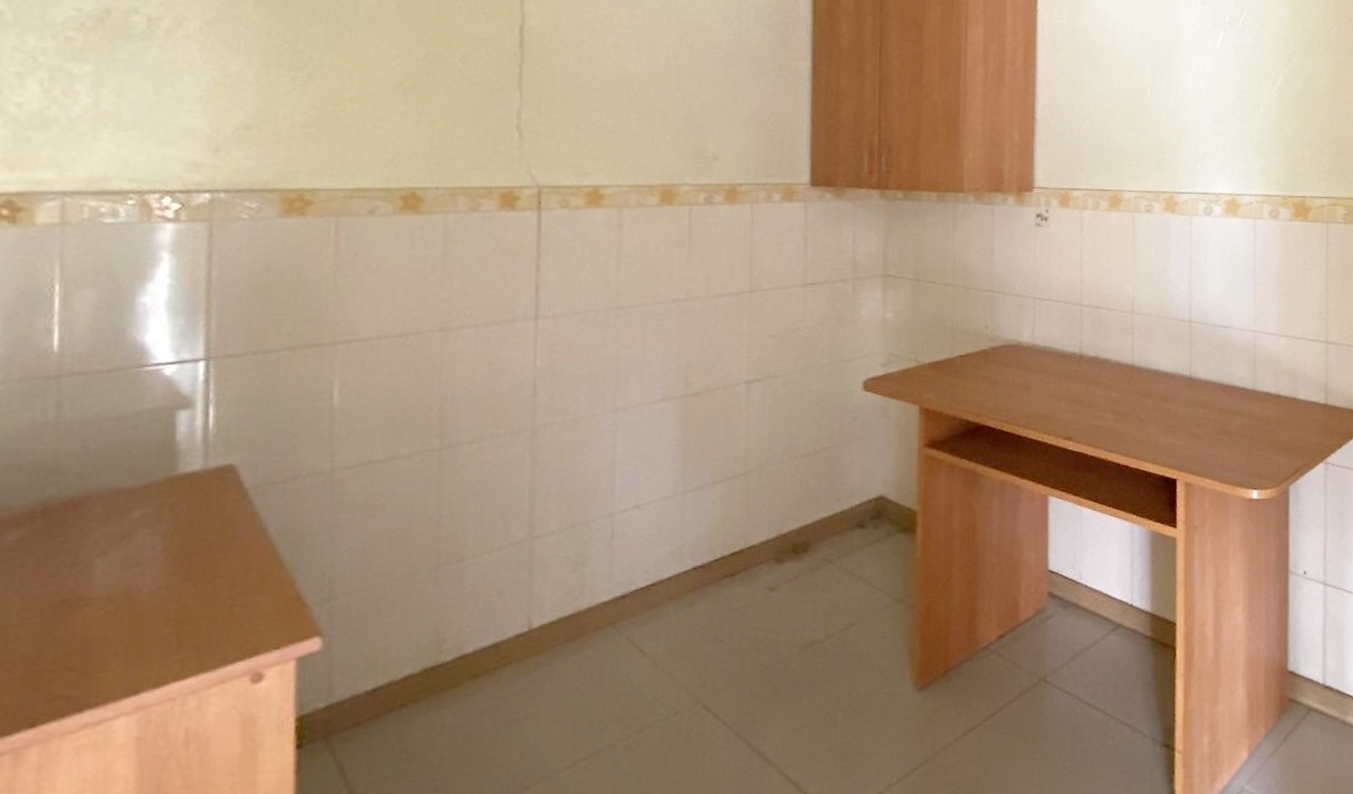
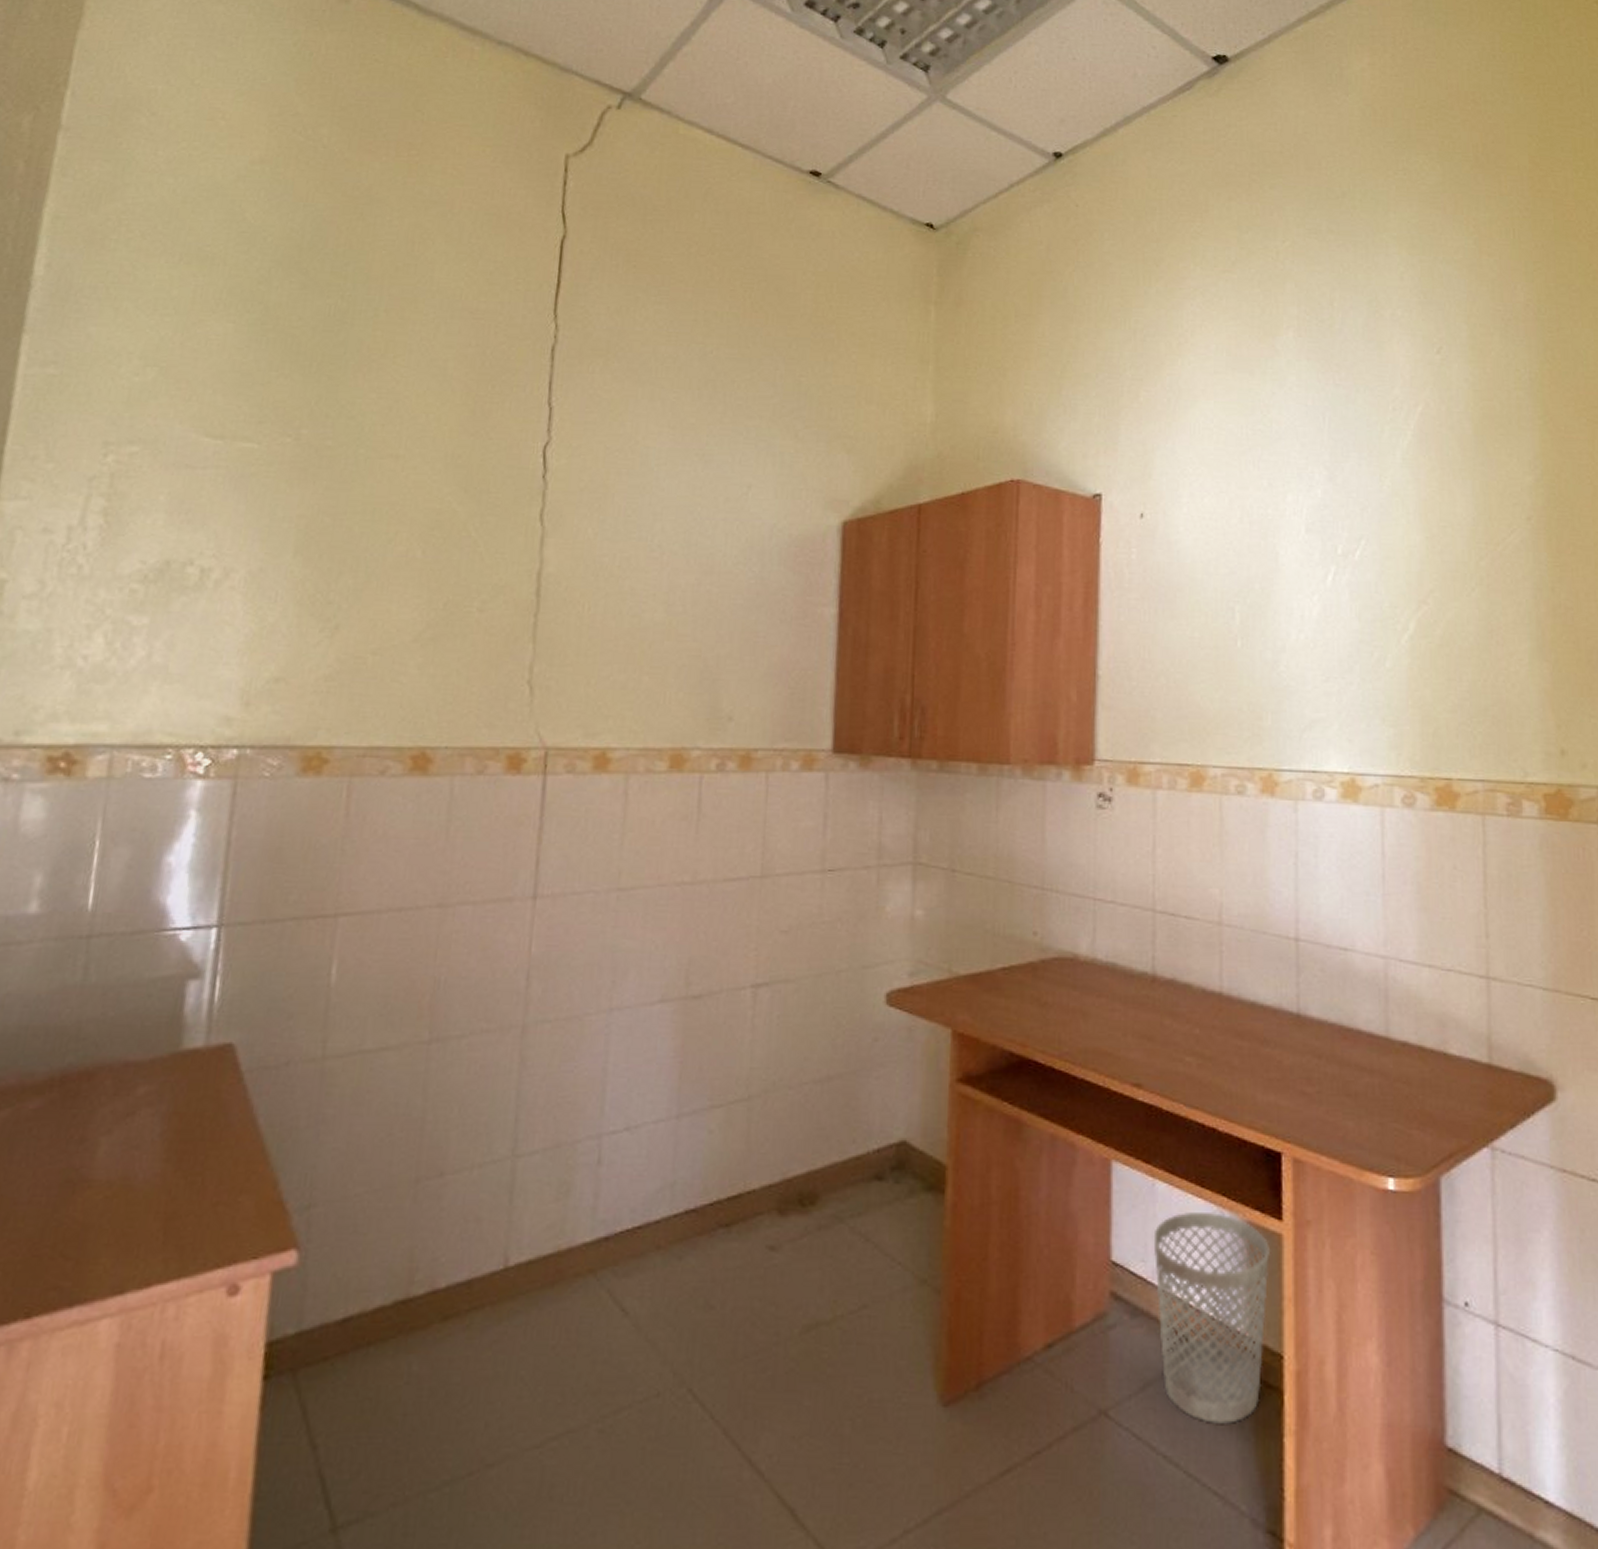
wastebasket: none [1080,526,1168,677] -> present [1153,1211,1271,1424]

